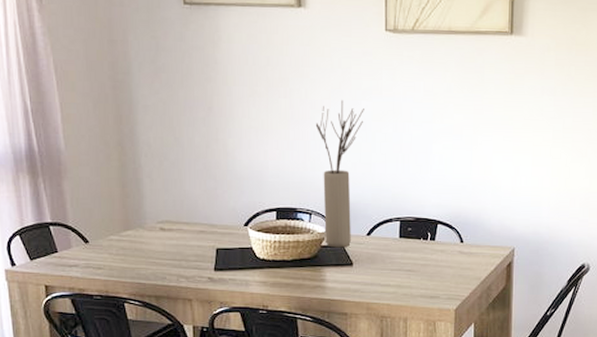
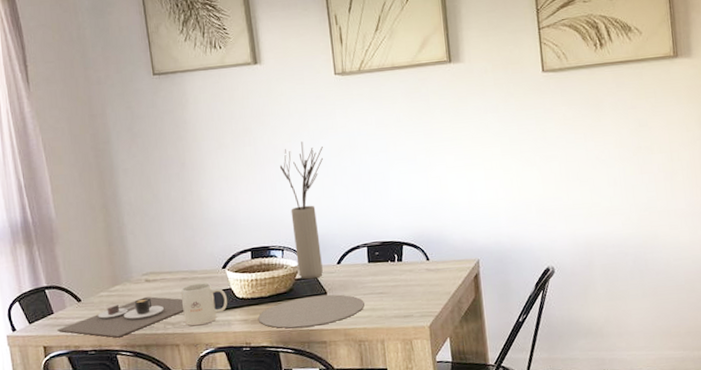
place setting: none [61,246,200,285] -> present [57,296,184,338]
mug: none [197,238,248,282] -> present [181,282,228,326]
placemat: none [279,265,391,296] -> present [258,294,364,329]

